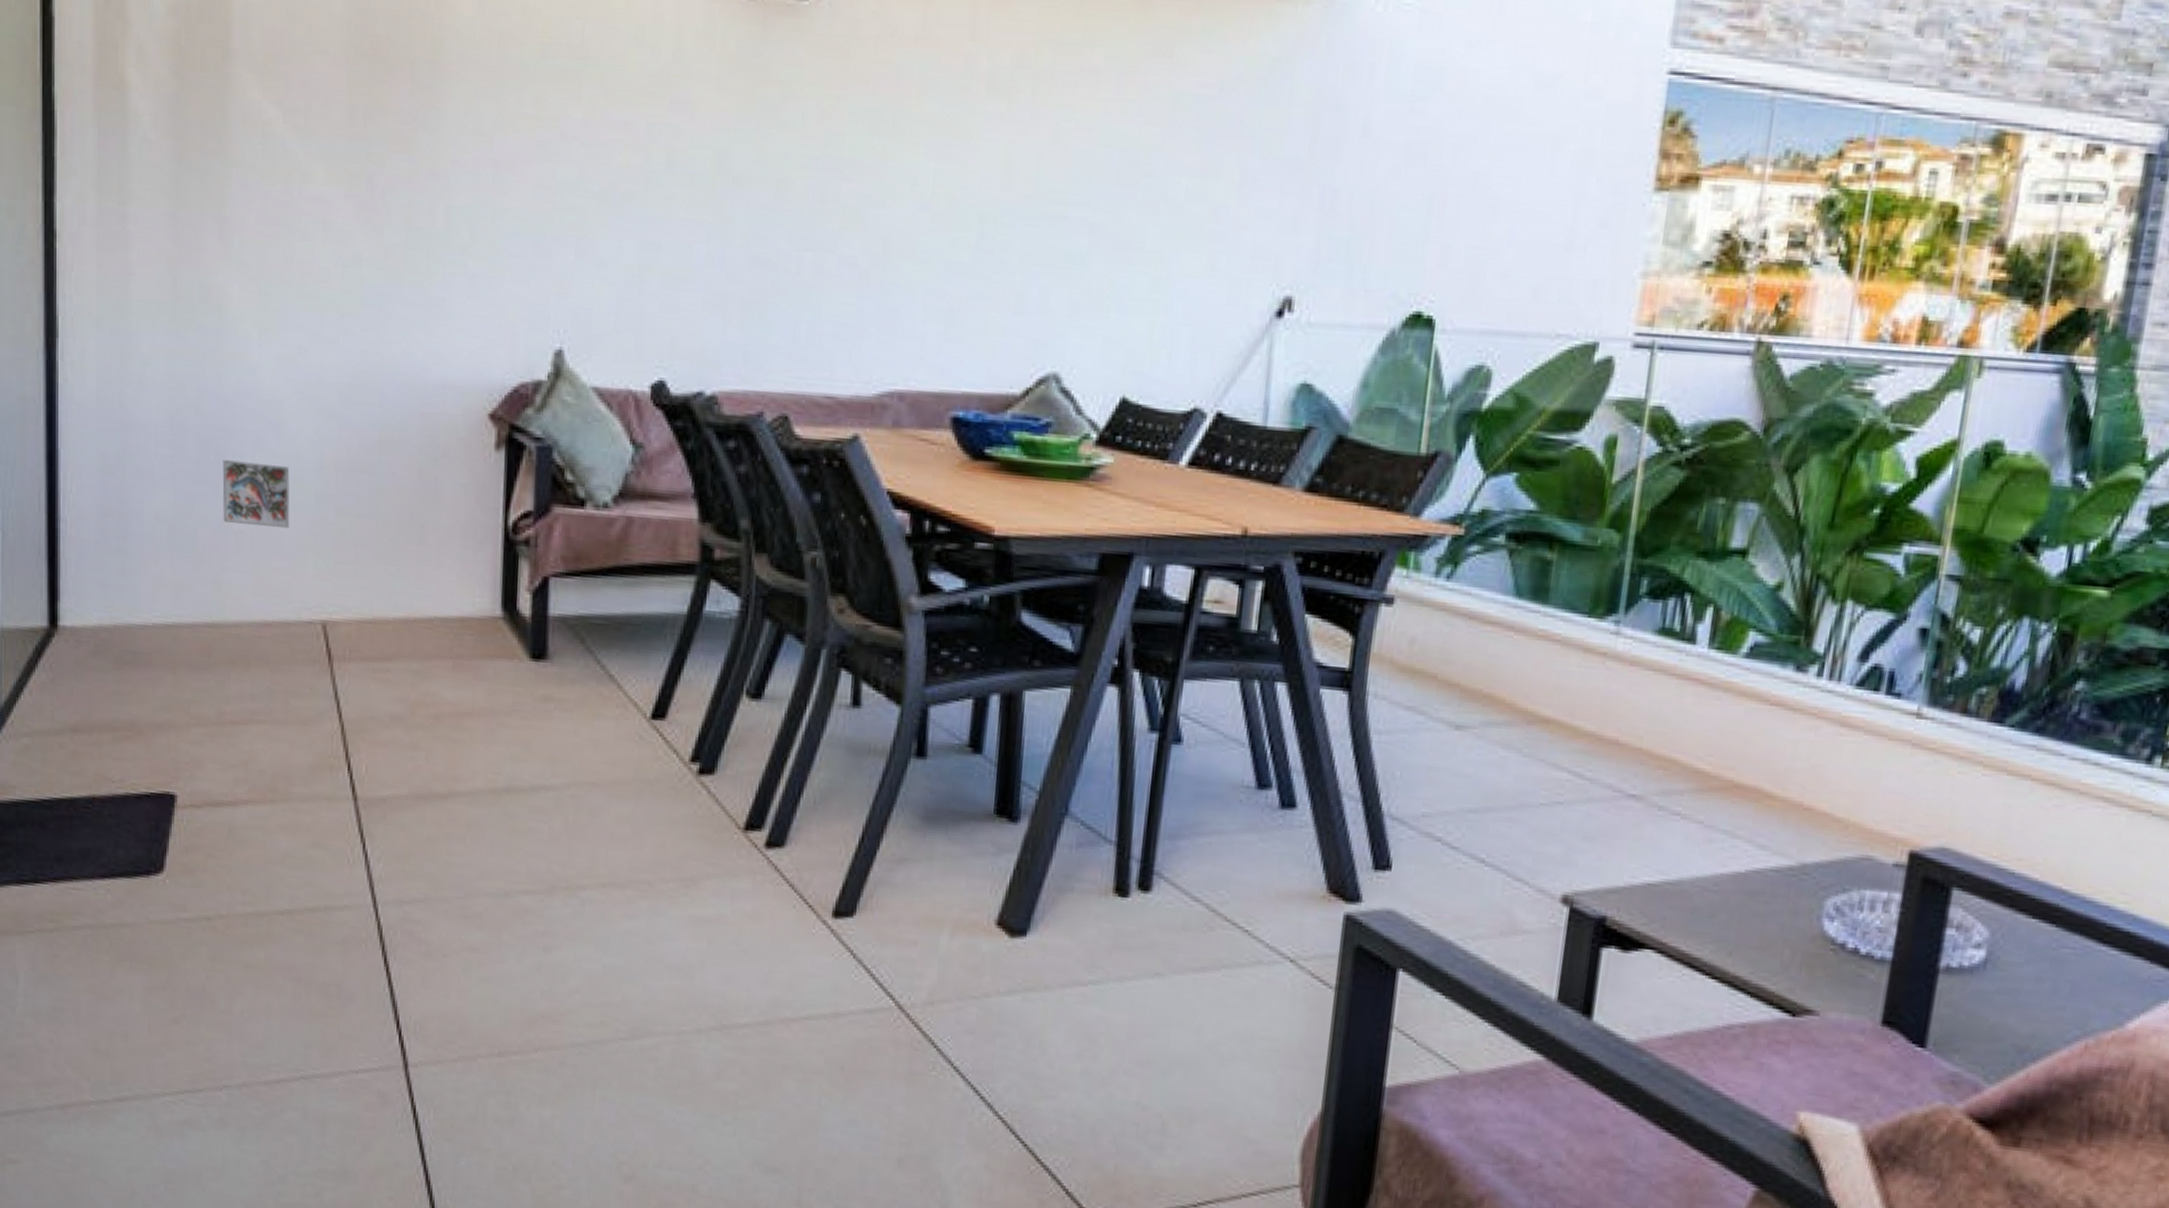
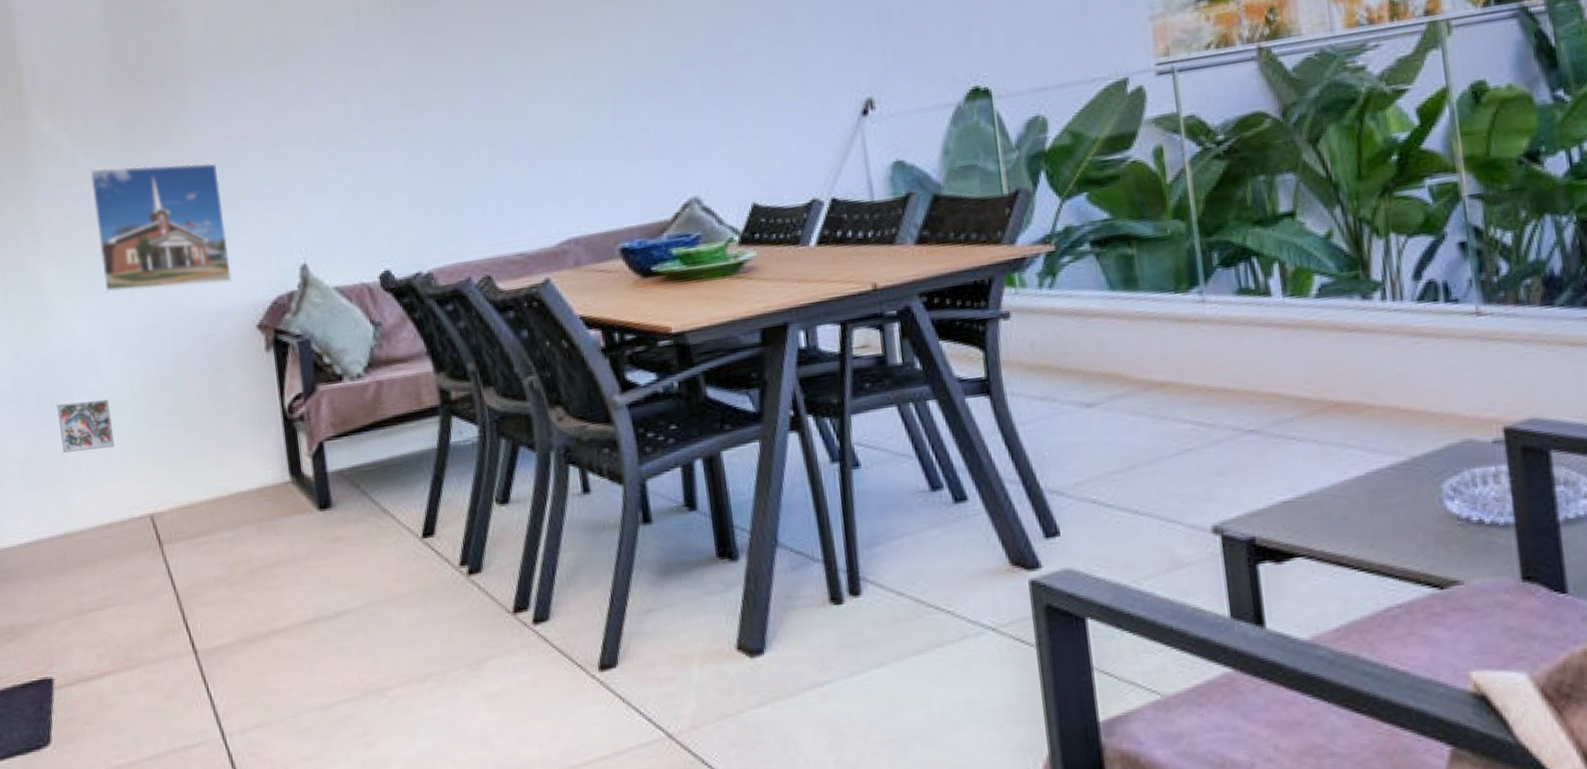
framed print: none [302,163,469,352] -> present [90,162,232,293]

